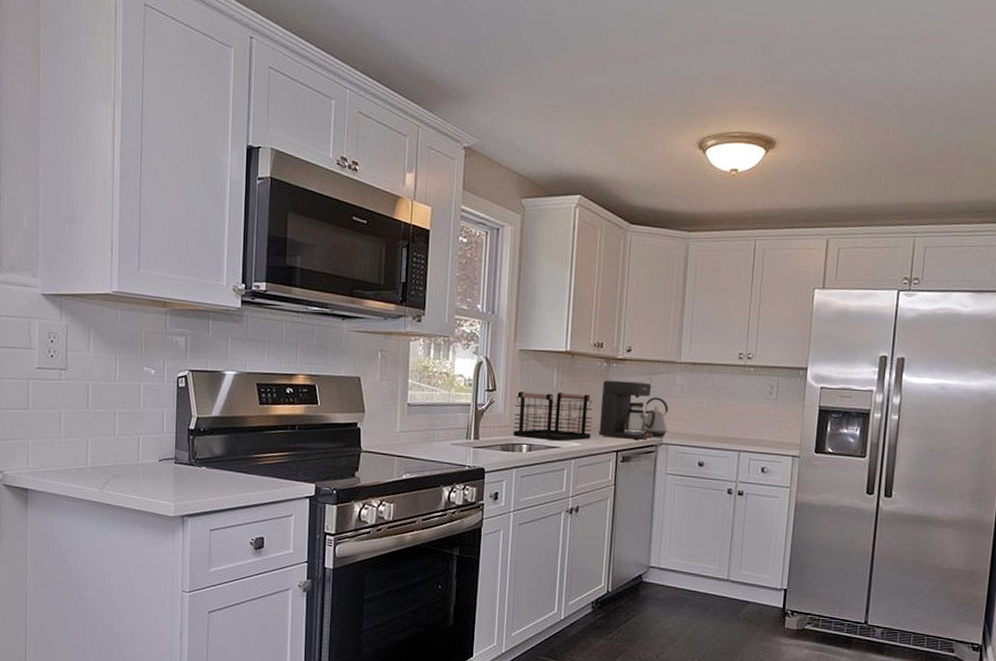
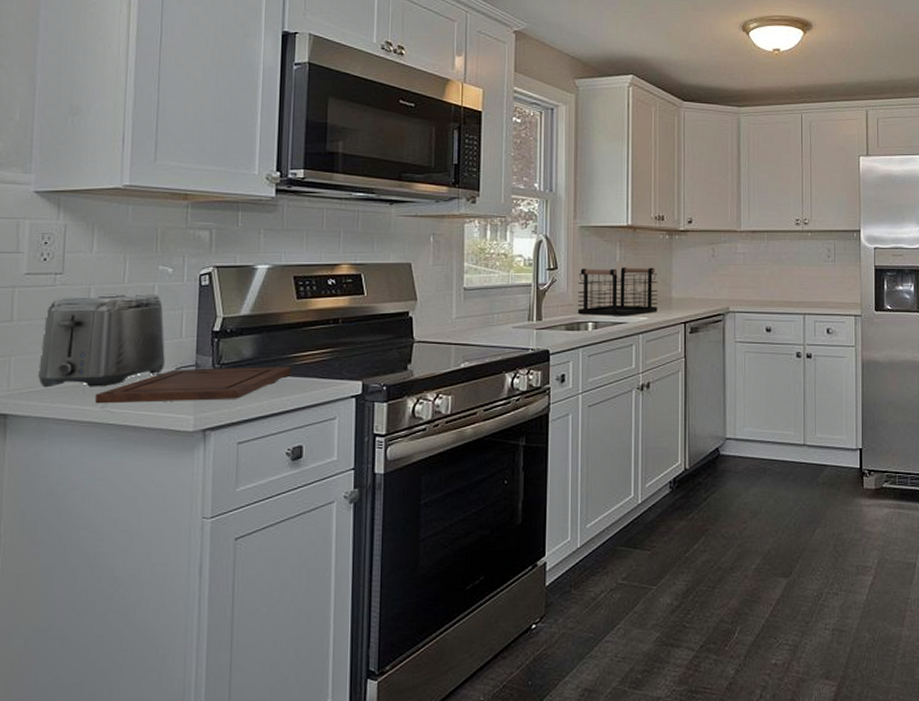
toaster: none [50,389,150,472] -> present [38,294,165,388]
cutting board: none [94,461,255,491] -> present [94,367,292,404]
coffee maker: present [599,380,656,440] -> none [665,252,721,309]
kettle: present [645,397,669,437] -> none [710,266,734,305]

